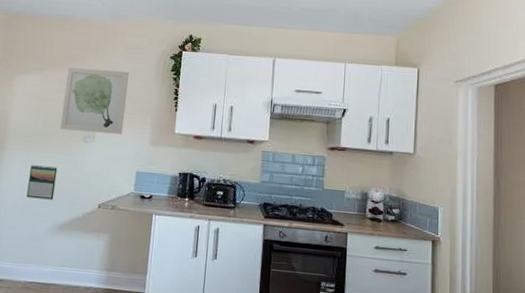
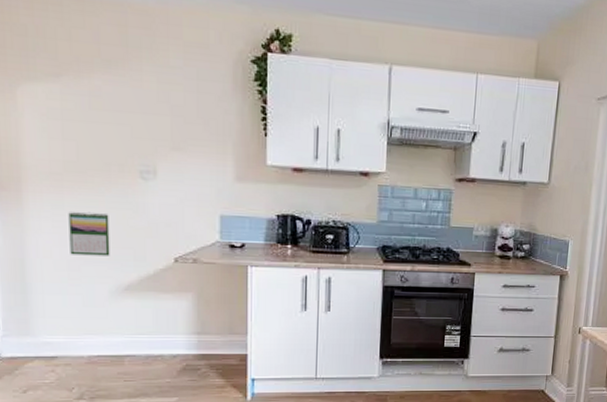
wall art: present [60,67,130,135] -> none [100,72,195,168]

